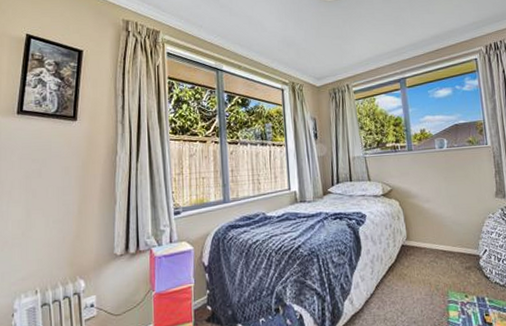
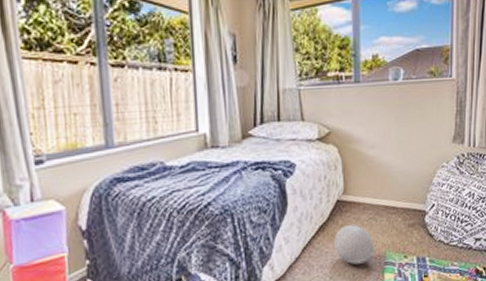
ball: none [402,266,437,303] -> present [335,225,374,266]

